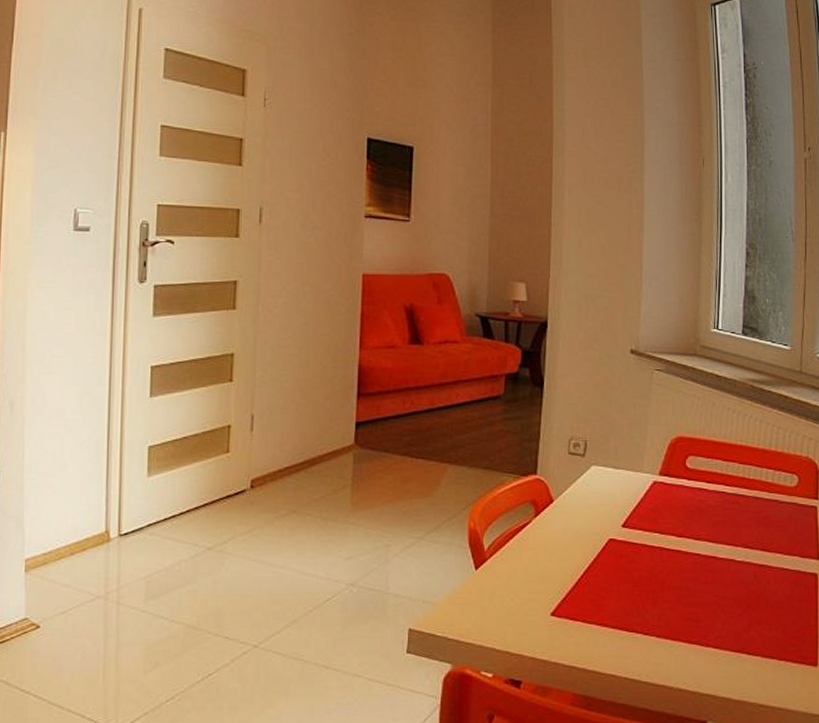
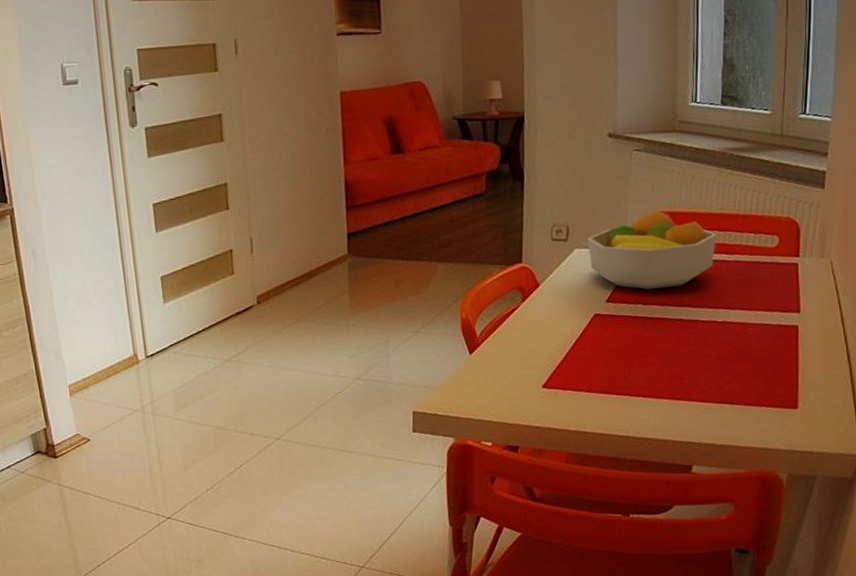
fruit bowl: none [605,433,737,518] -> present [587,209,717,290]

